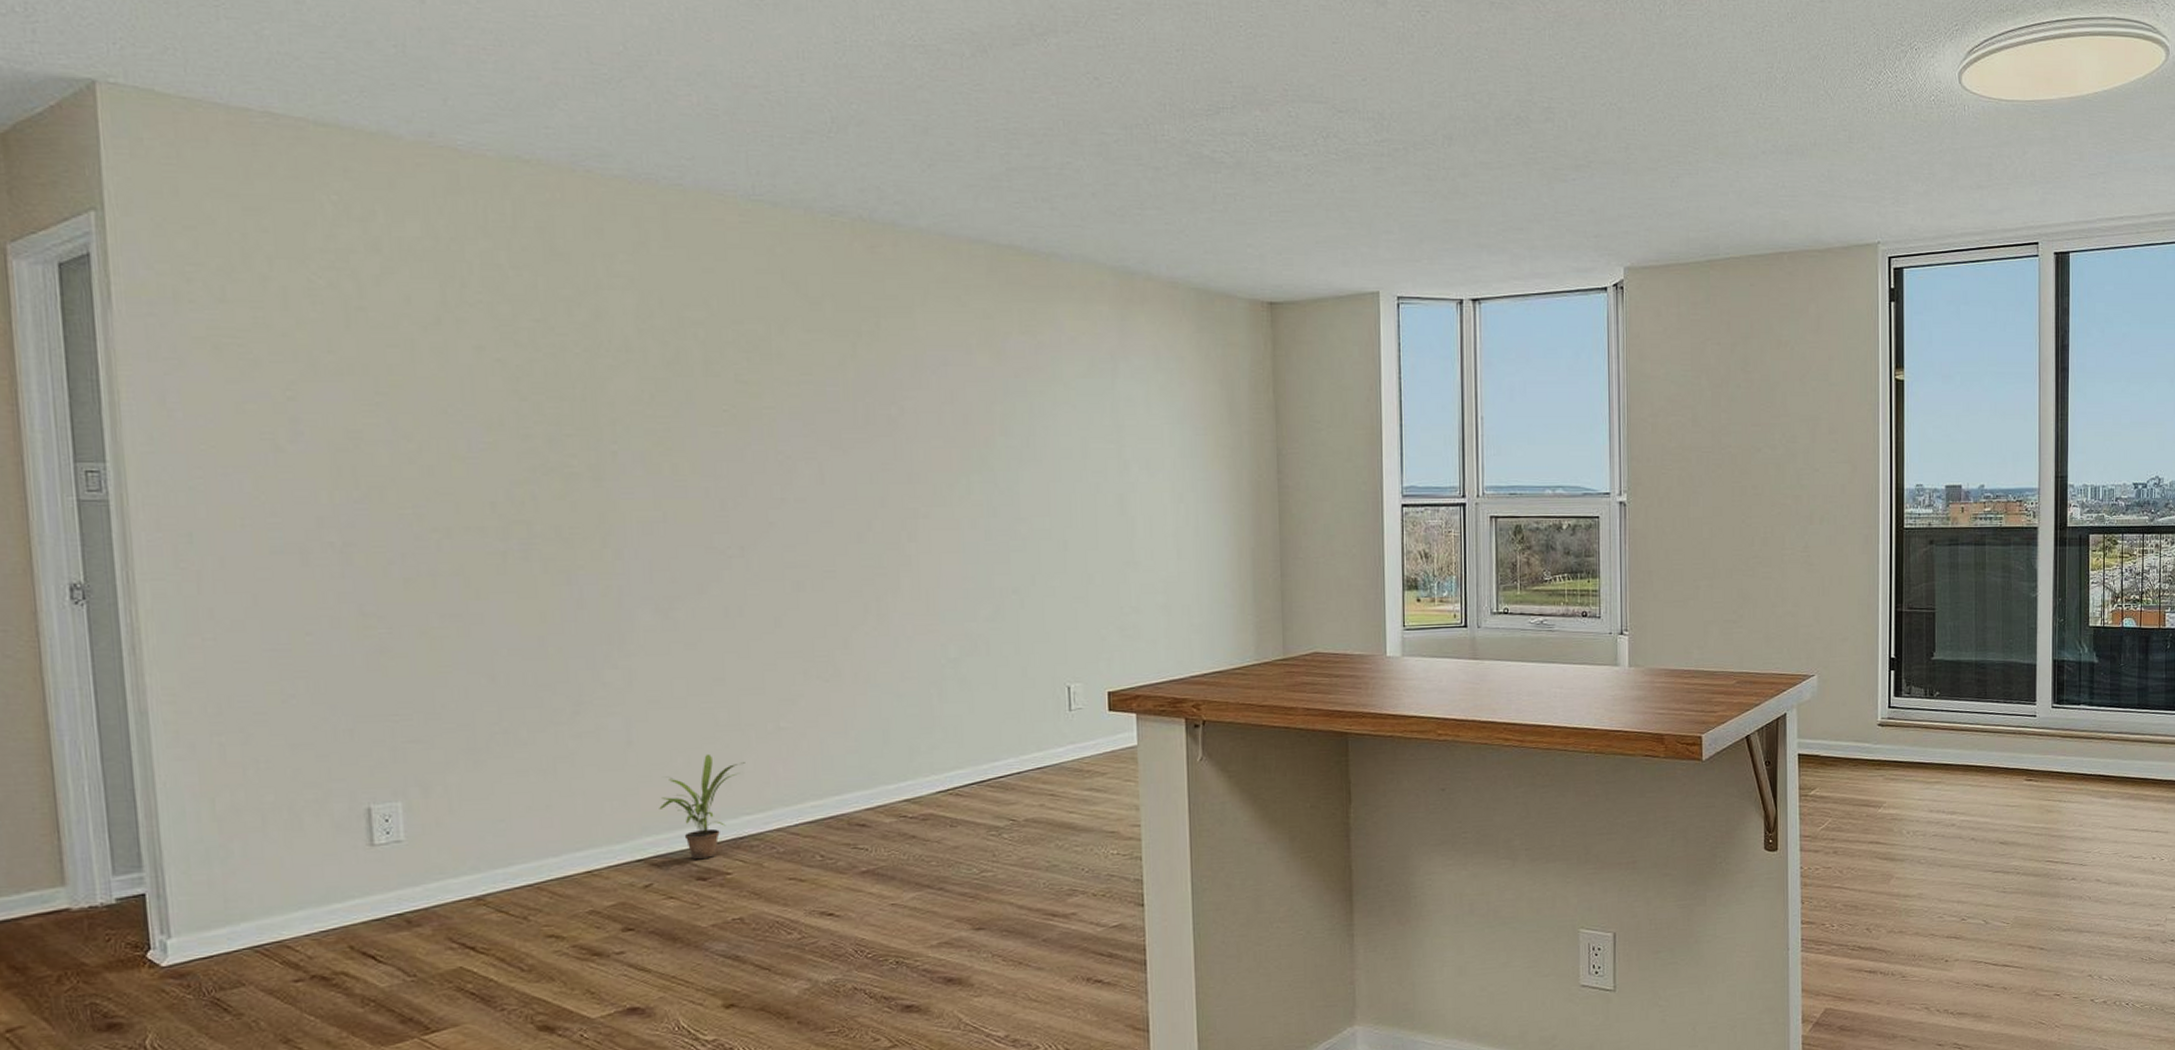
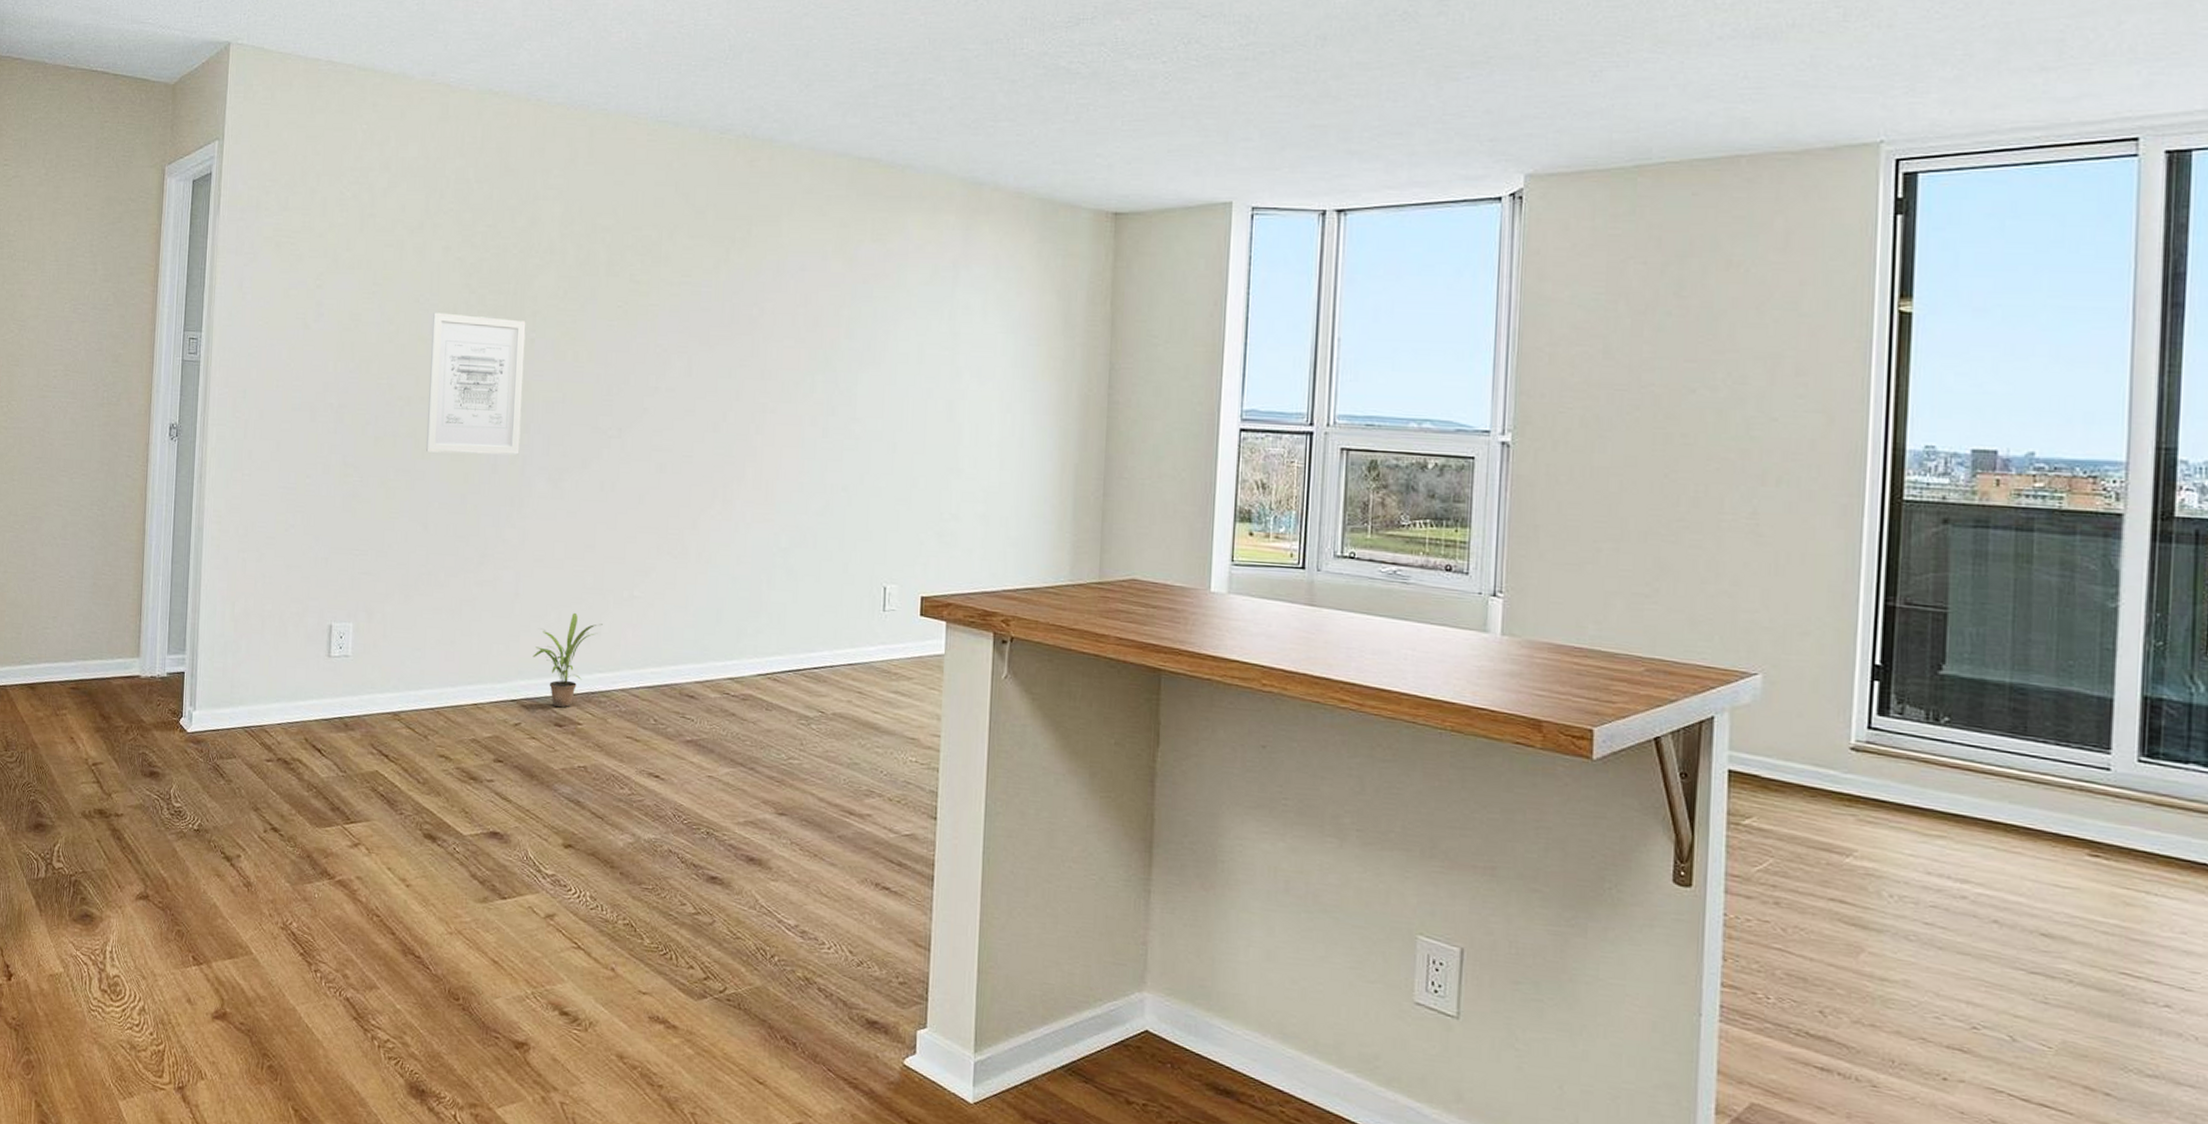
wall art: none [470,425,613,591] -> present [425,312,526,455]

